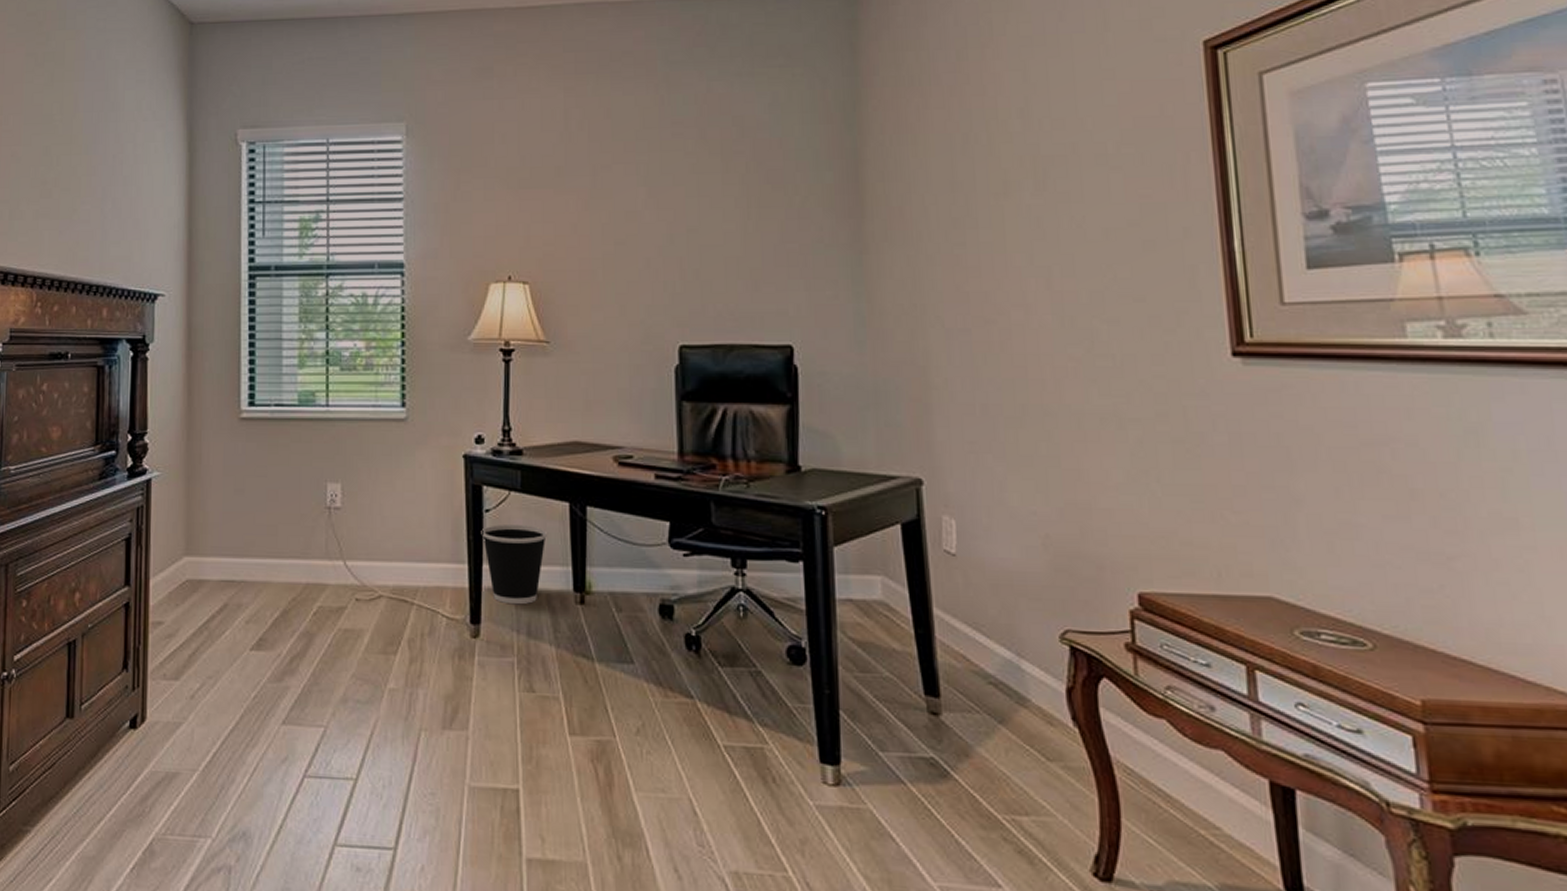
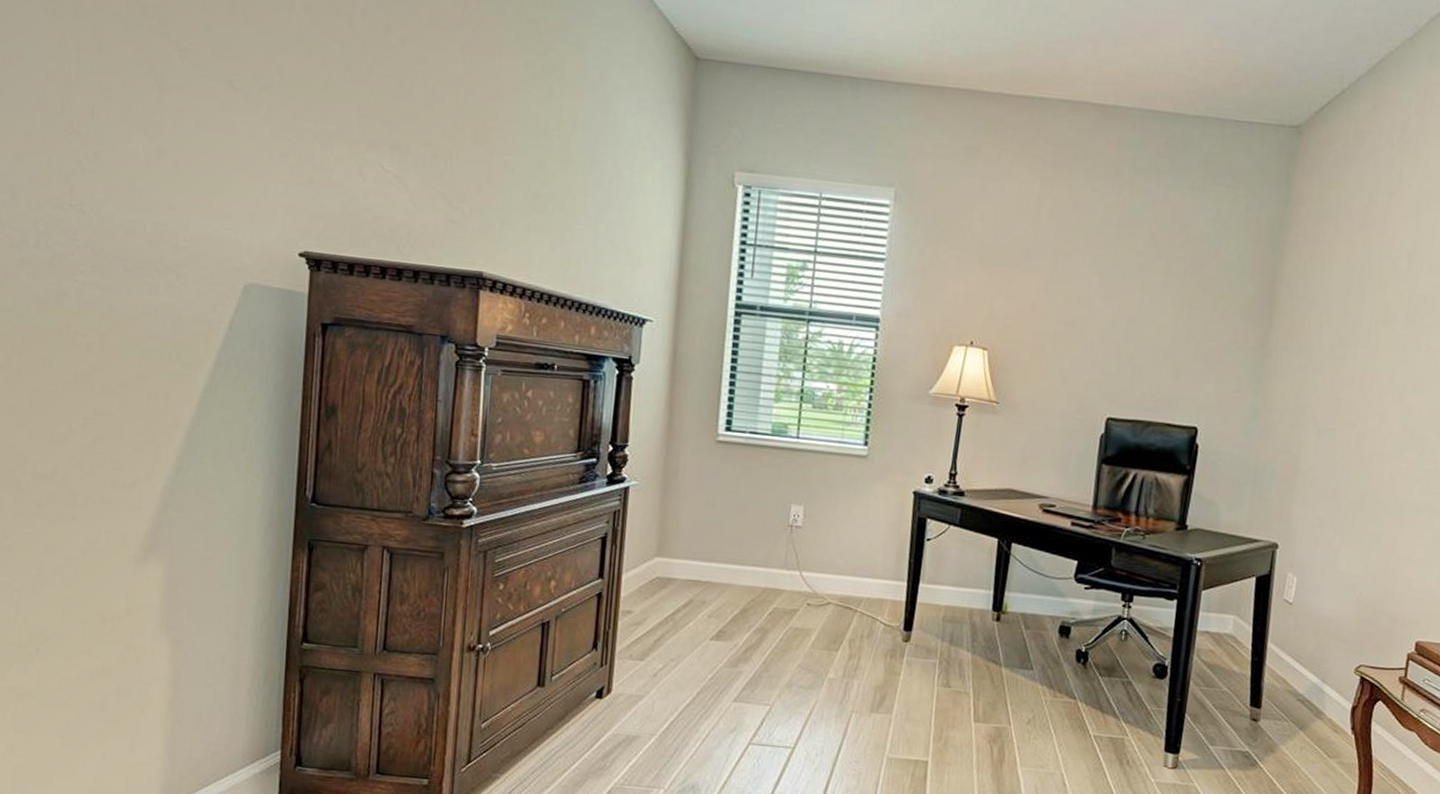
wastebasket: present [481,525,547,605] -> none [921,552,976,618]

